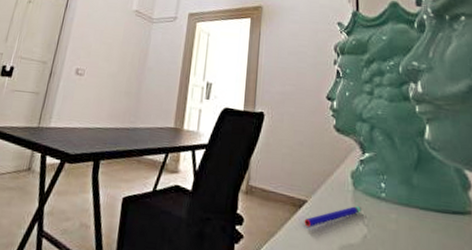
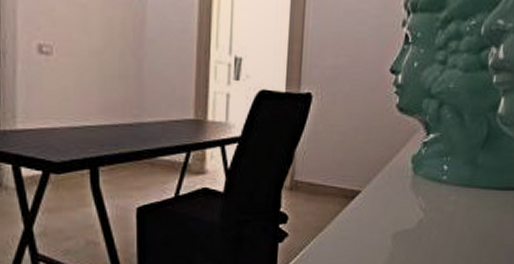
pen: present [304,205,363,228] -> none [356,191,421,218]

